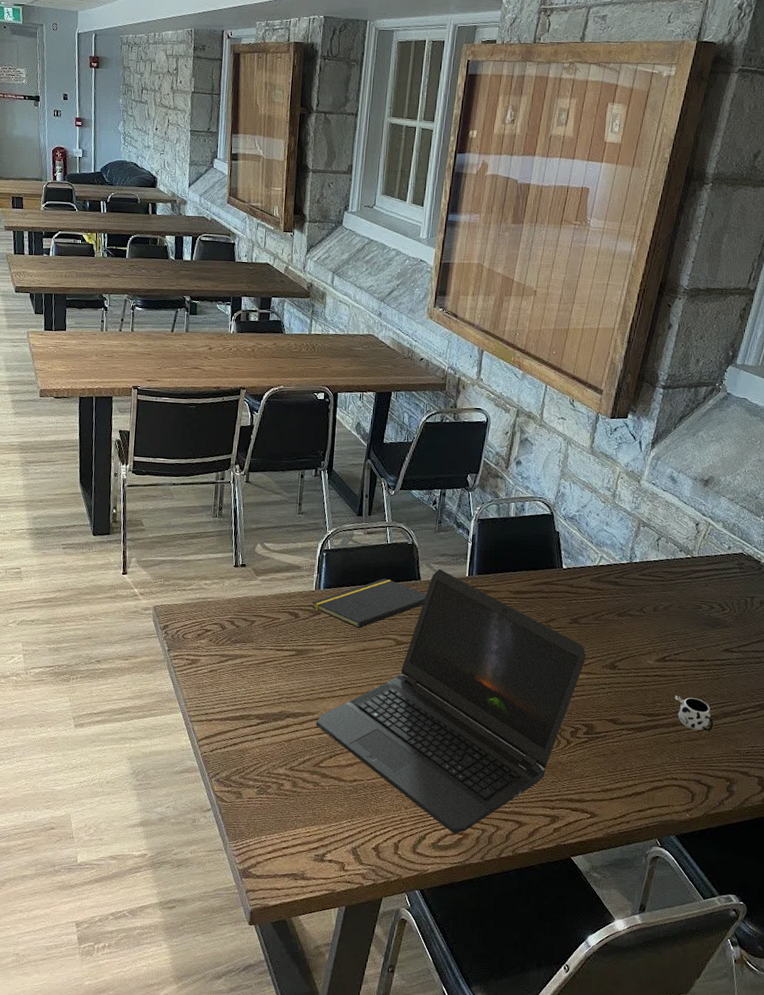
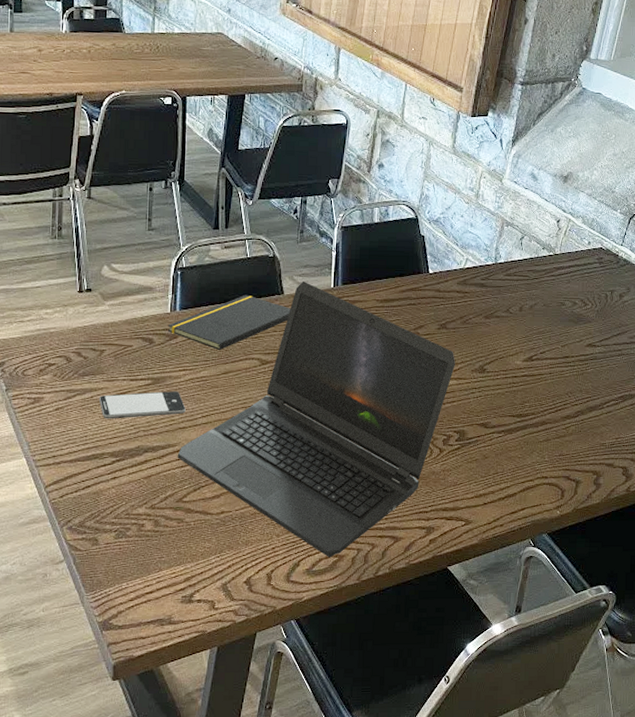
smartphone: none [248,662,326,685] -> present [98,391,186,419]
mug: present [674,695,714,732] -> none [542,394,580,427]

